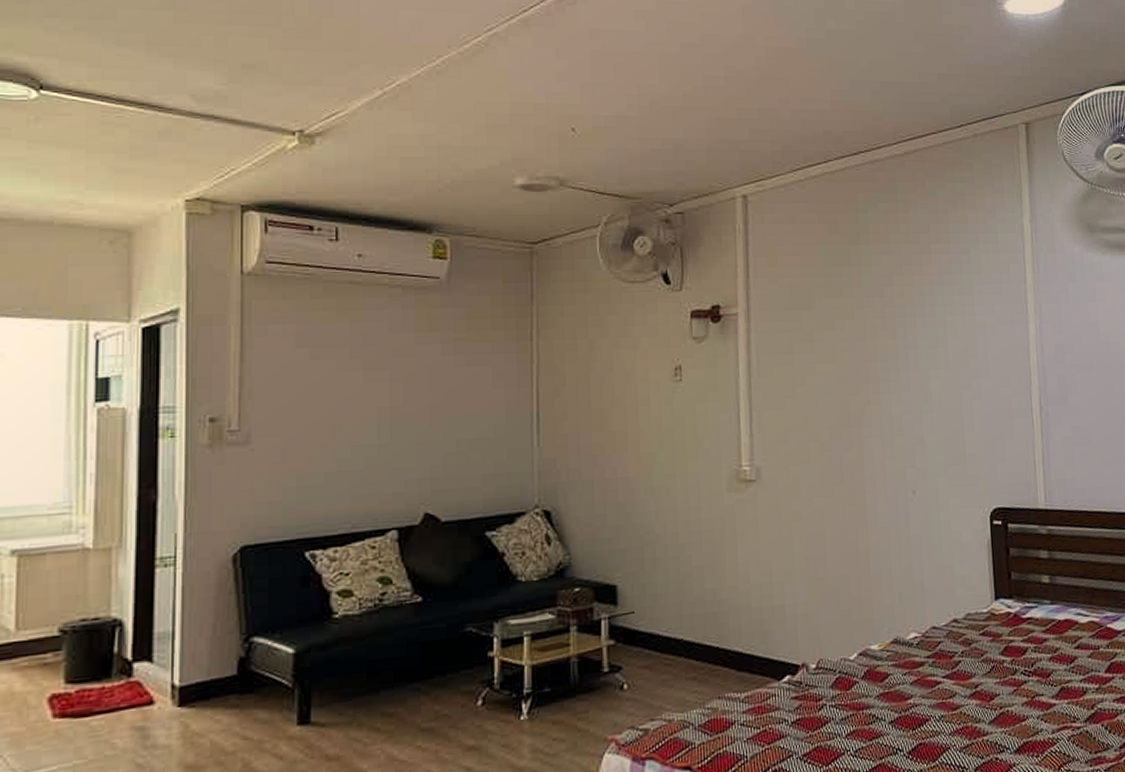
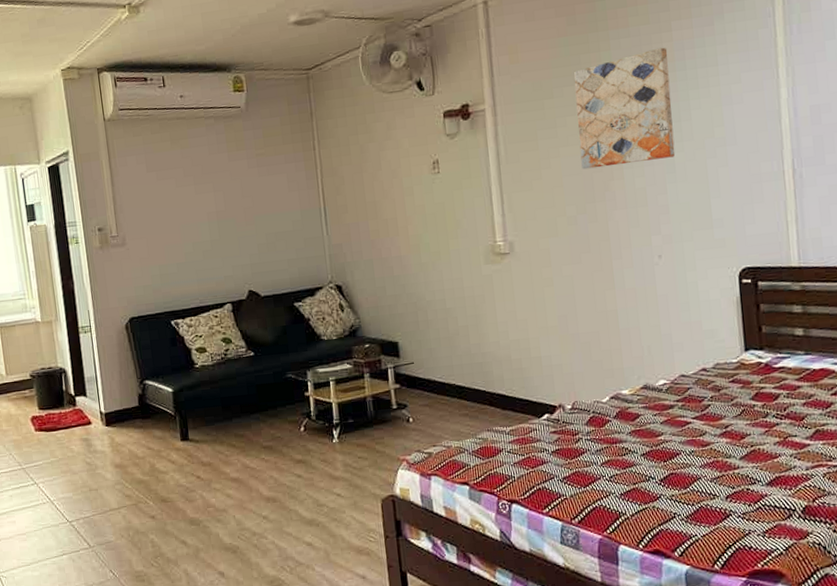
wall art: none [833,269,932,391] -> present [573,47,676,170]

